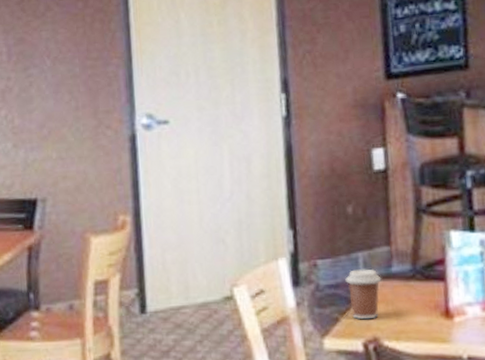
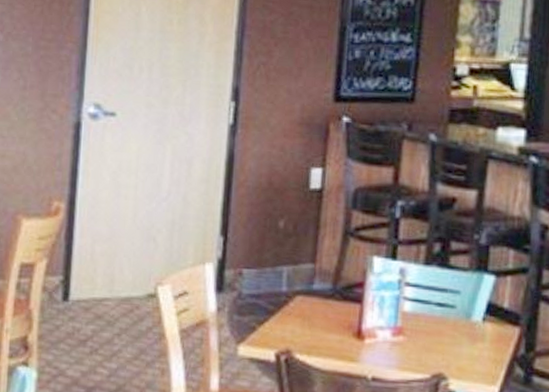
coffee cup: present [345,269,382,320] -> none [267,282,302,332]

